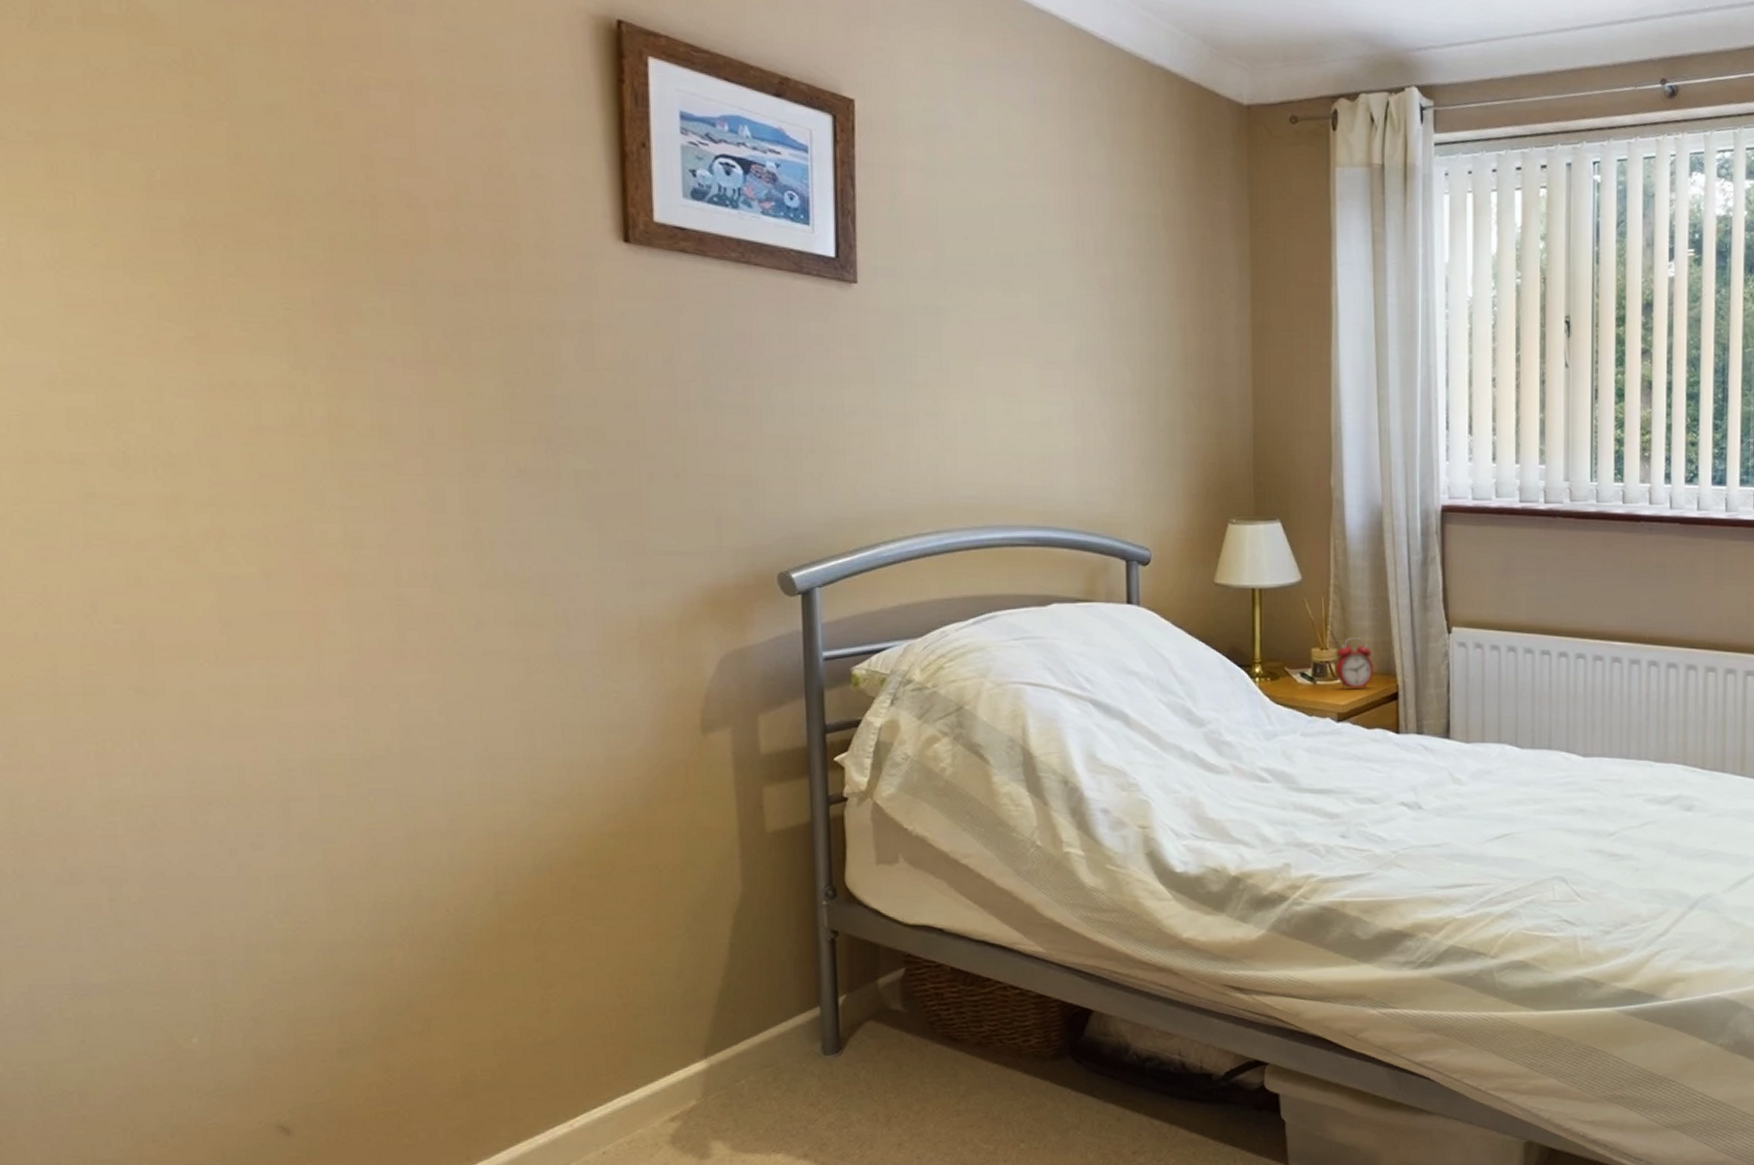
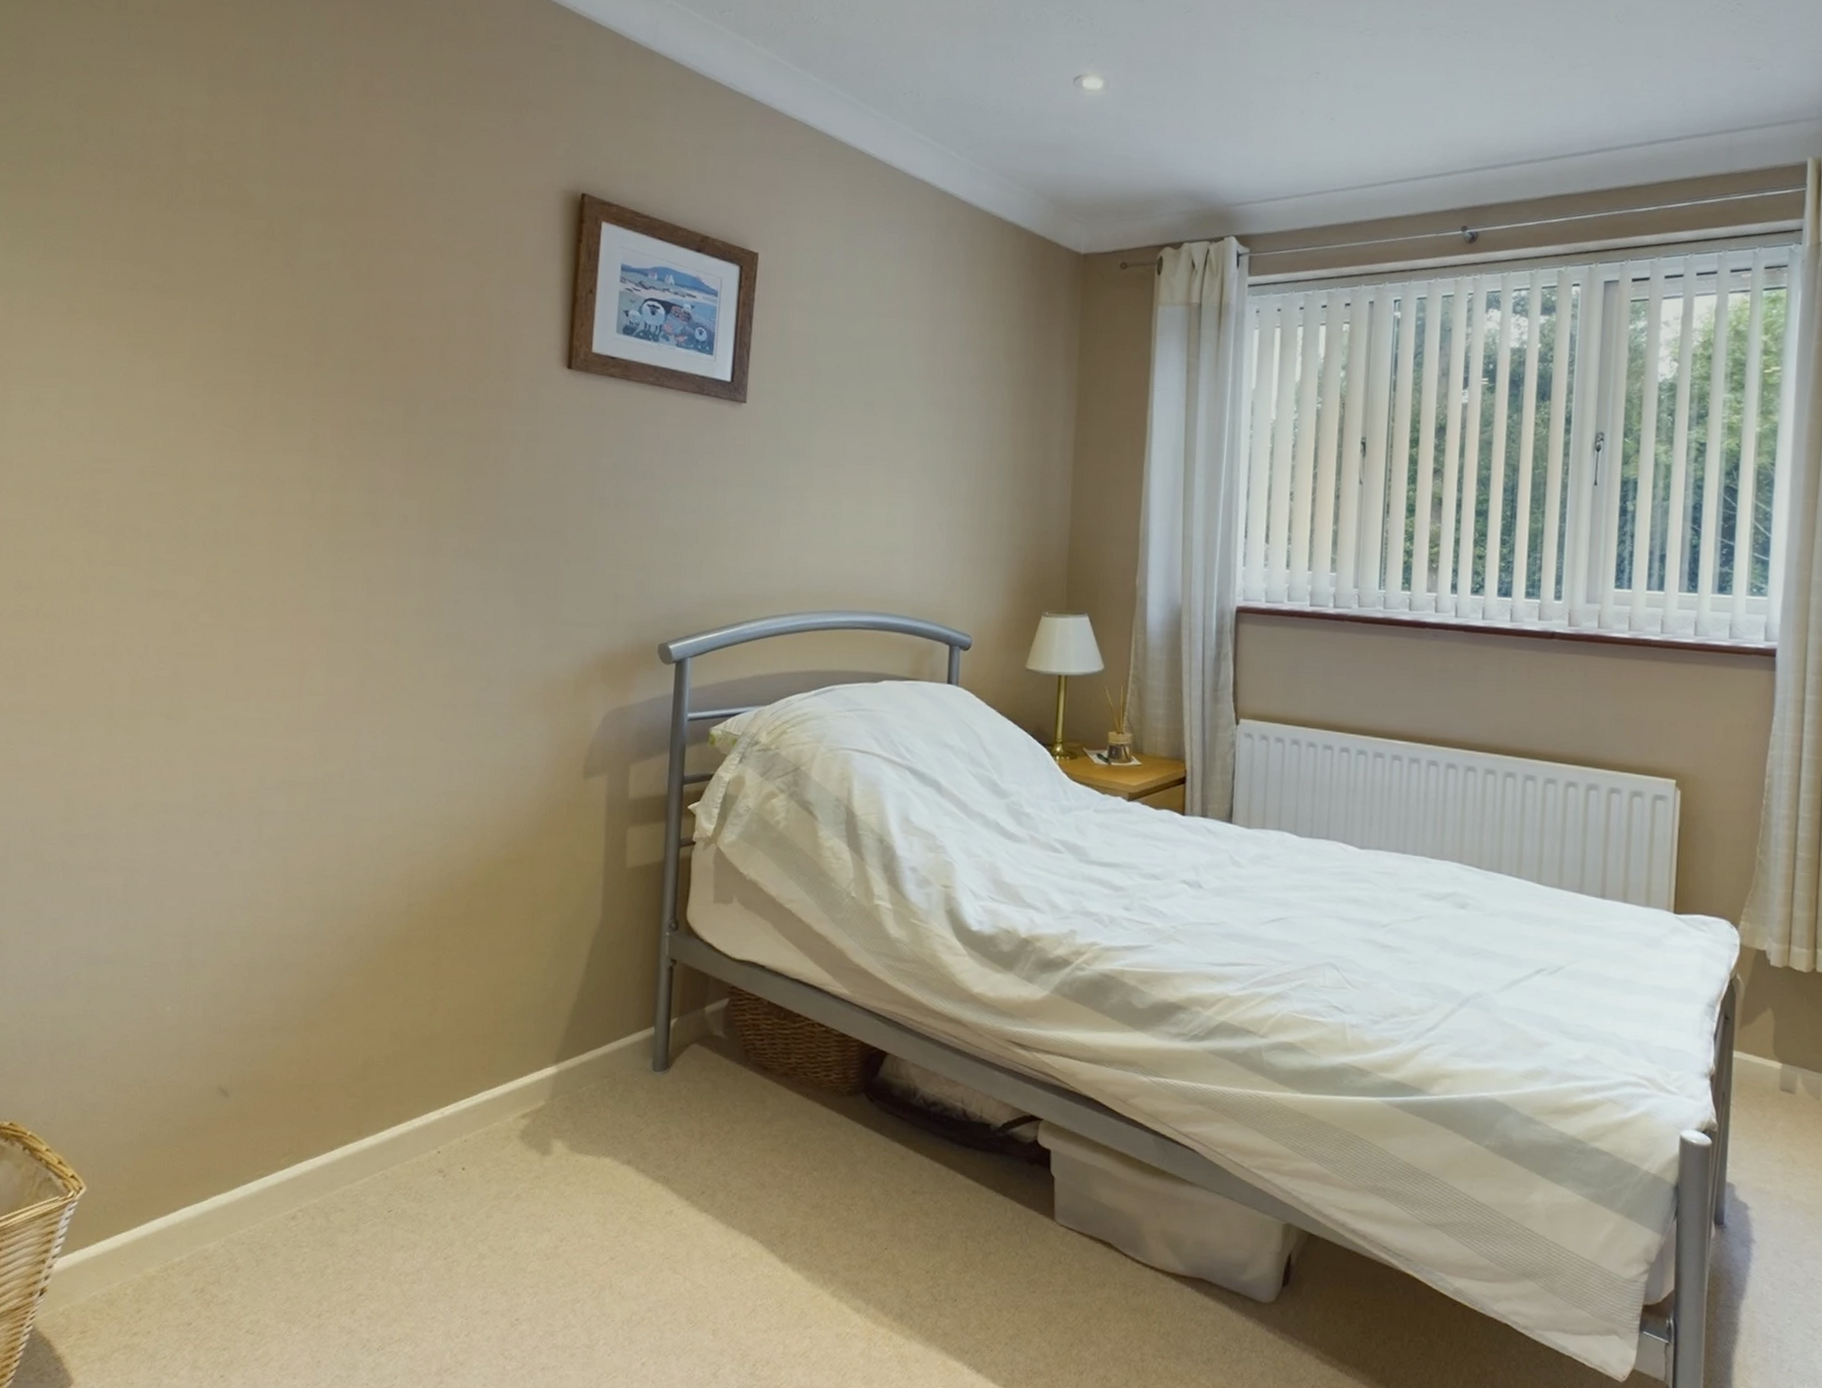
alarm clock: present [1336,638,1373,690] -> none [1129,724,1165,772]

